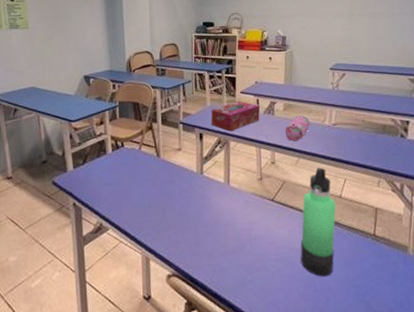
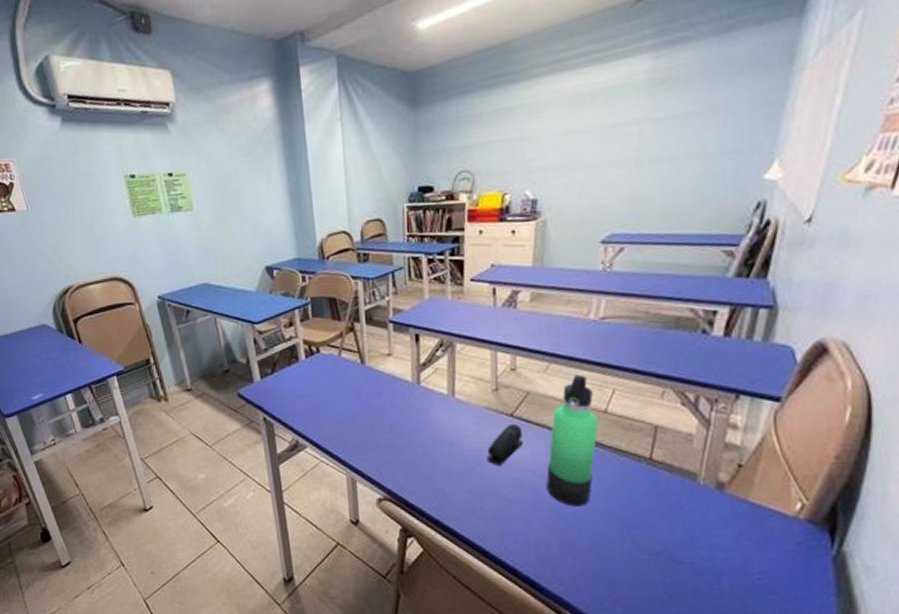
tissue box: present [211,100,260,132] -> none [430,291,497,331]
stapler: none [255,206,282,243] -> present [487,423,523,465]
pencil case: present [285,115,310,142] -> none [531,307,567,342]

